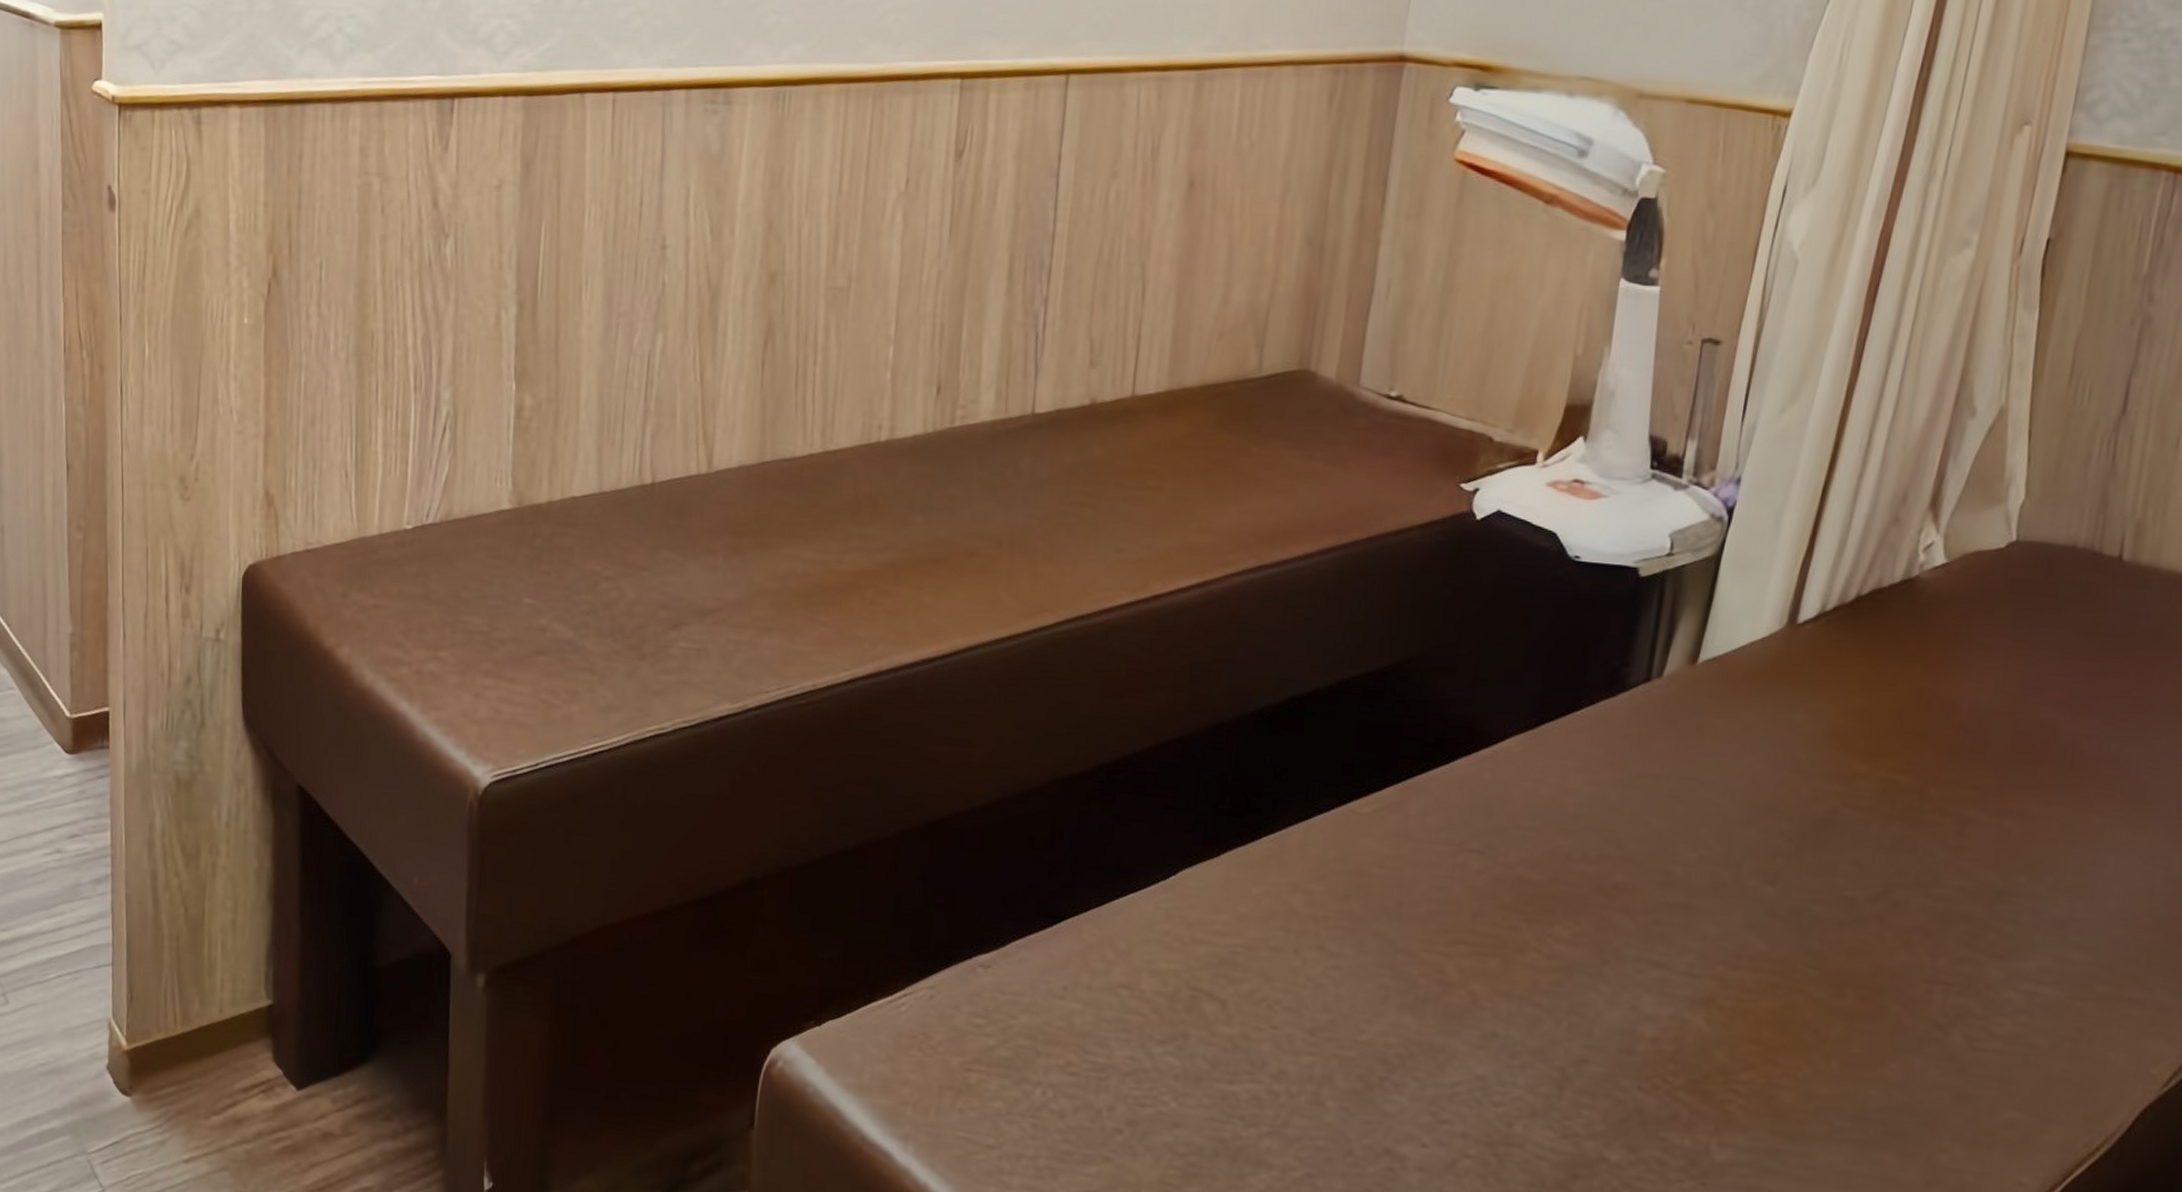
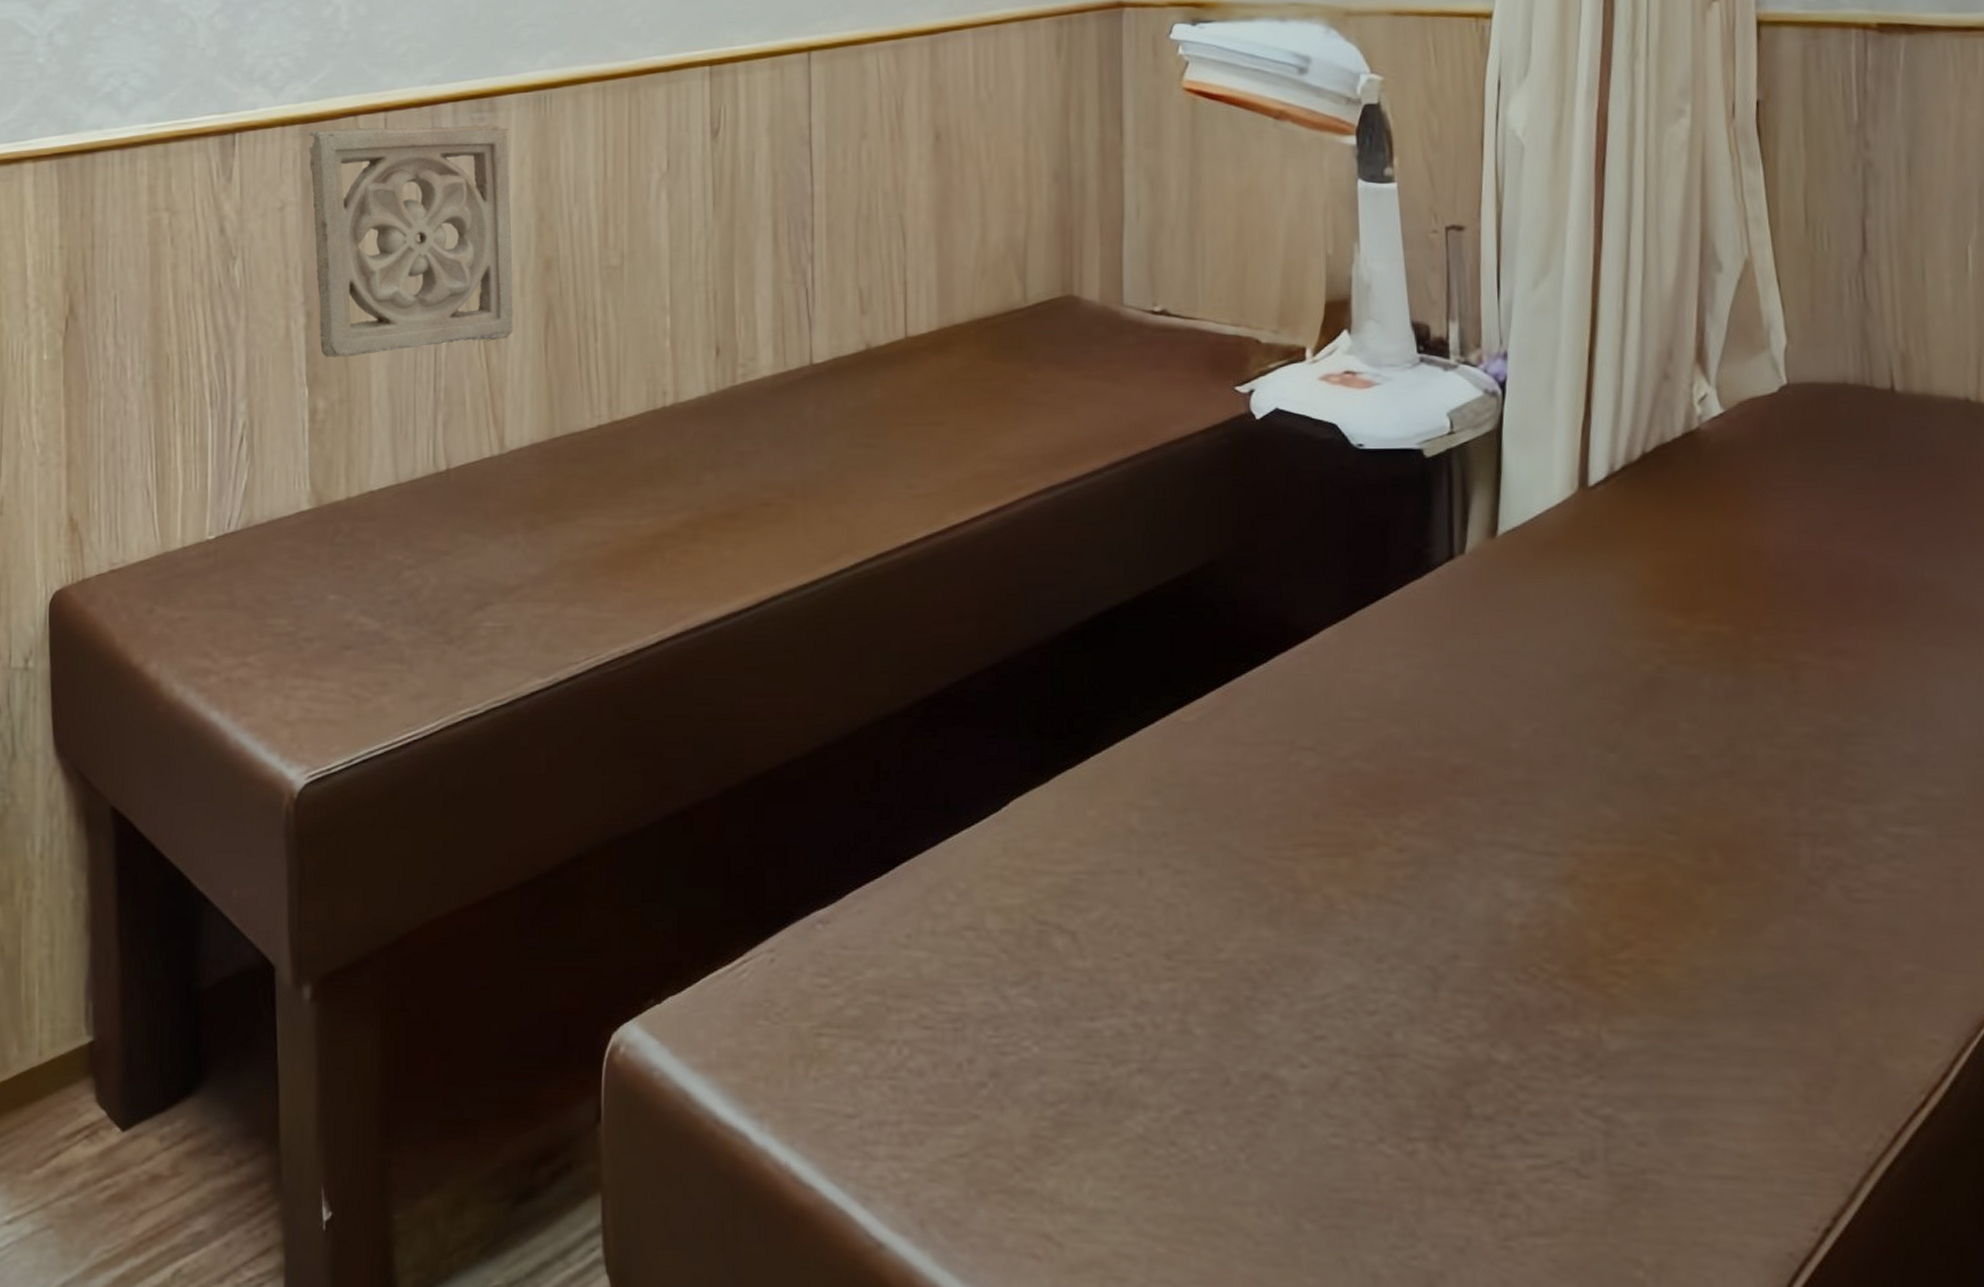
wall ornament: none [531,104,743,355] -> present [308,124,514,357]

